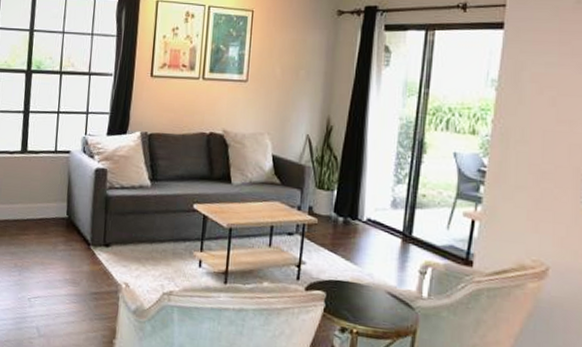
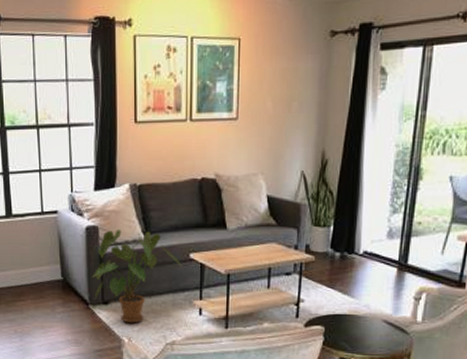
house plant: none [96,173,186,269] -> present [92,229,183,323]

